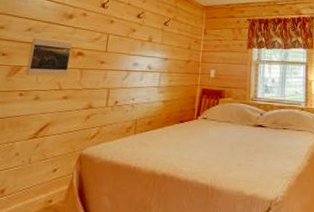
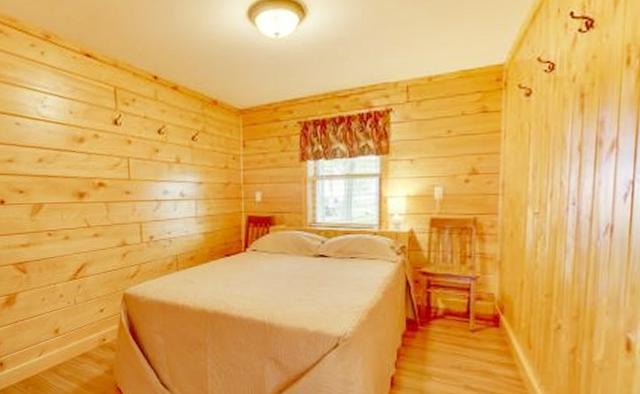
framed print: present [26,38,72,76] -> none [46,169,93,213]

